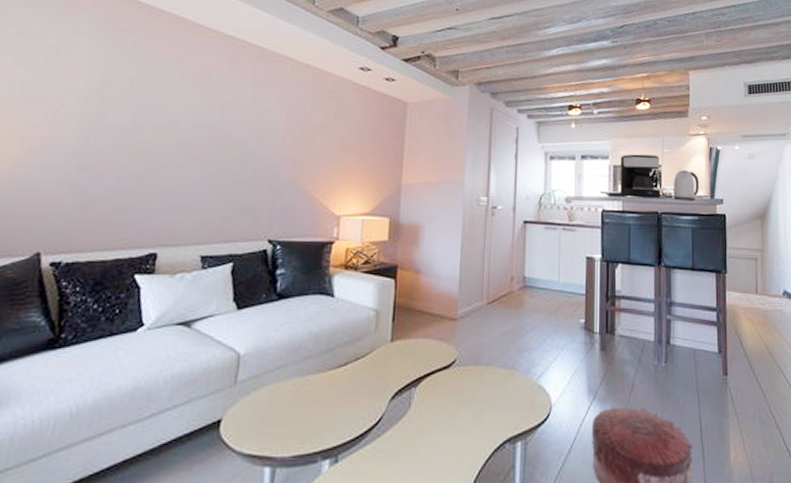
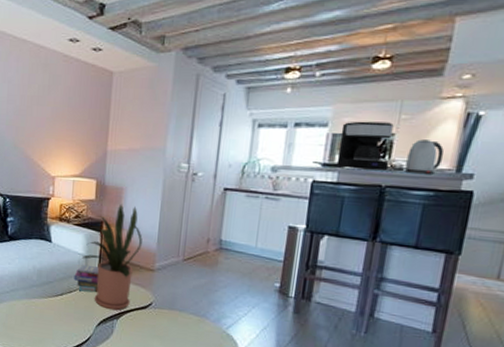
books: none [361,321,393,356] -> present [74,264,99,293]
house plant: none [370,244,443,376] -> present [80,204,142,311]

